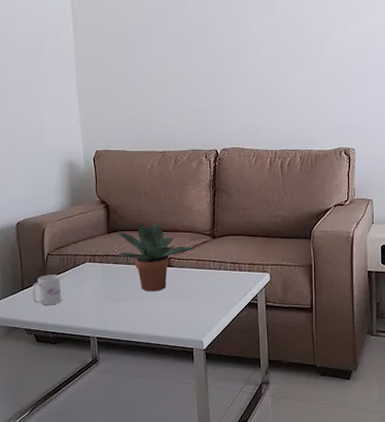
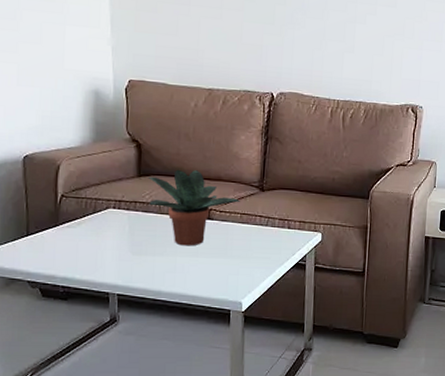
mug: present [32,275,62,305] -> none [39,220,77,255]

